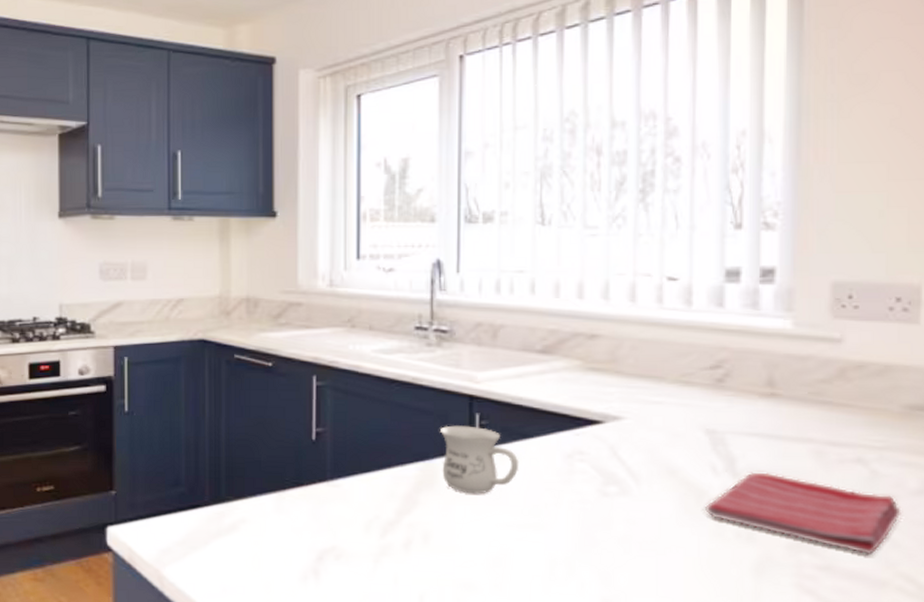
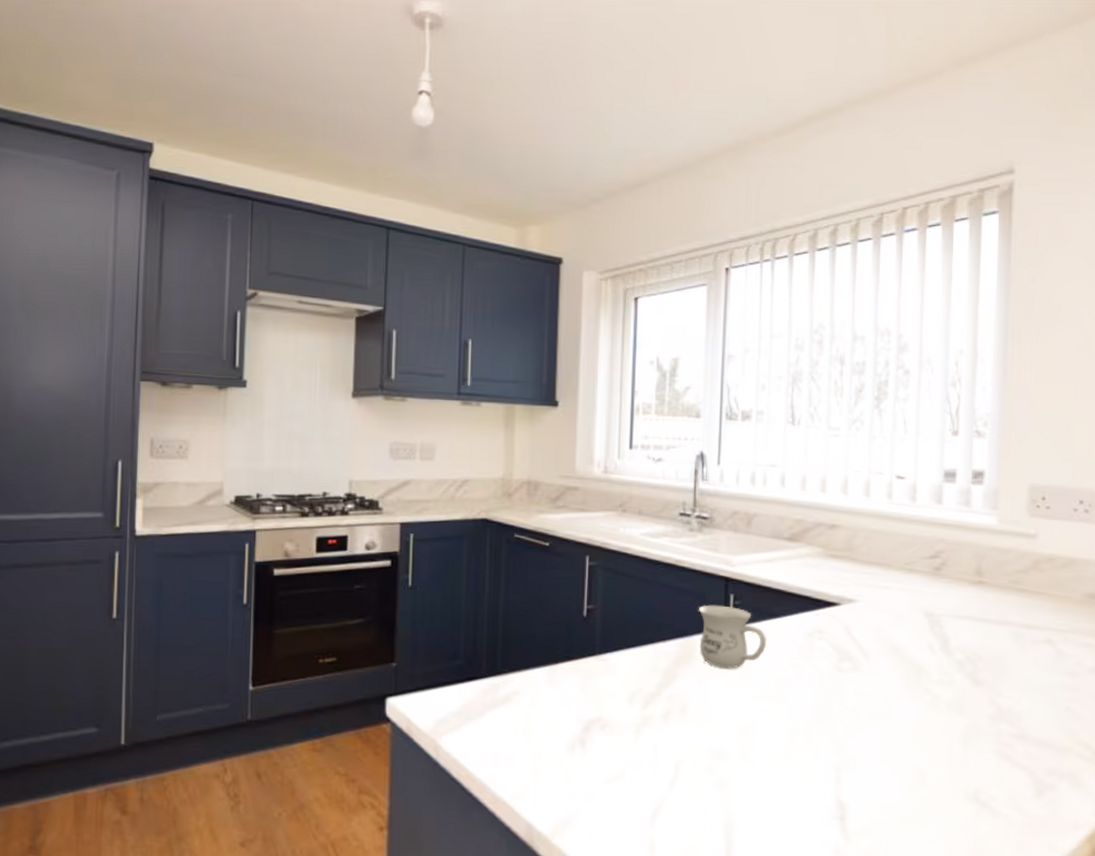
dish towel: present [704,472,901,556] -> none [922,650,1081,725]

